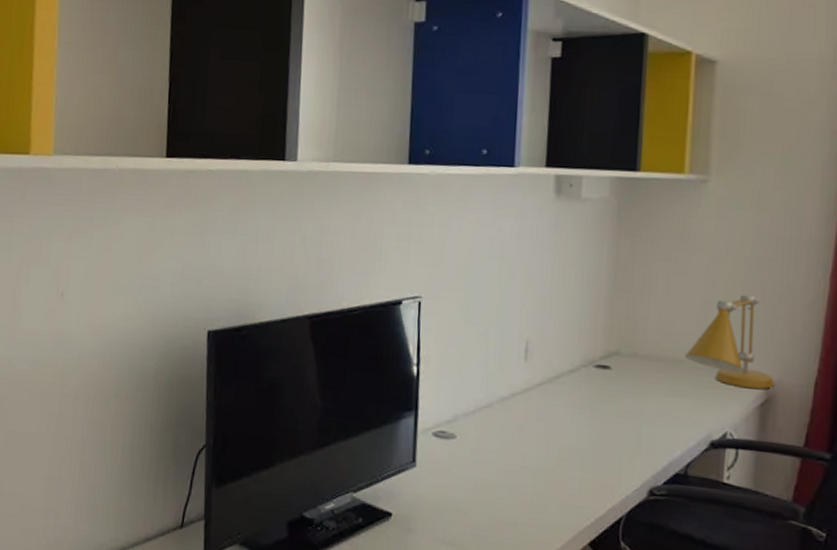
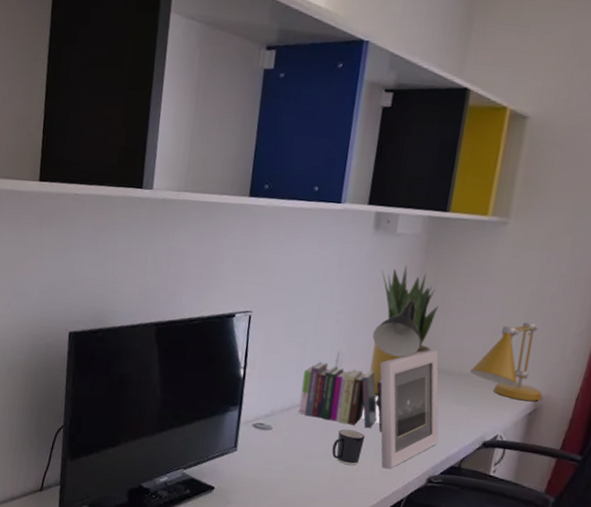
books: none [485,352,589,435] -> present [298,361,383,432]
mug: none [530,433,569,479] -> present [332,429,365,466]
planter: none [566,234,640,390] -> present [369,265,439,395]
desk lamp: none [566,274,624,403] -> present [373,300,422,406]
picture frame: none [578,332,657,480] -> present [380,349,439,469]

